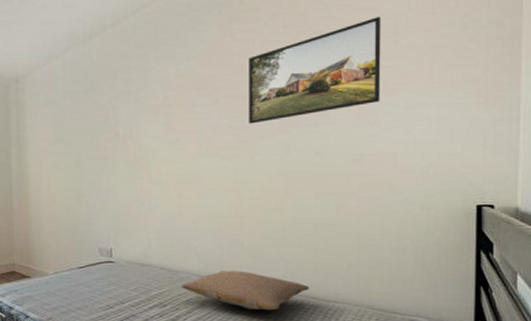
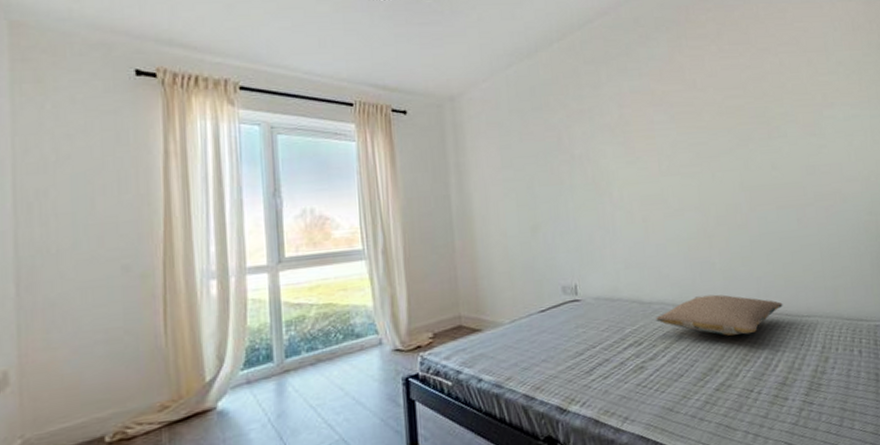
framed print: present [249,17,382,124] -> none [700,36,822,140]

